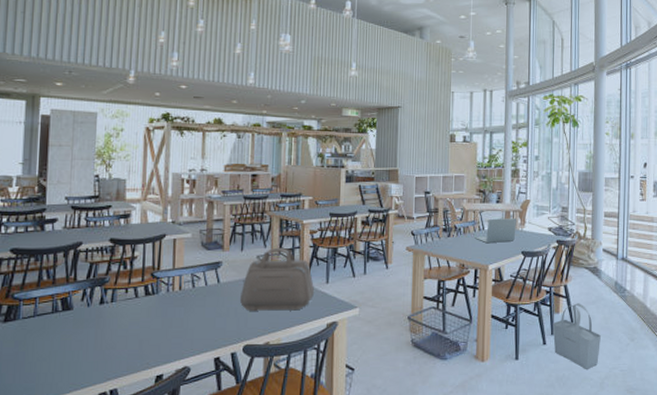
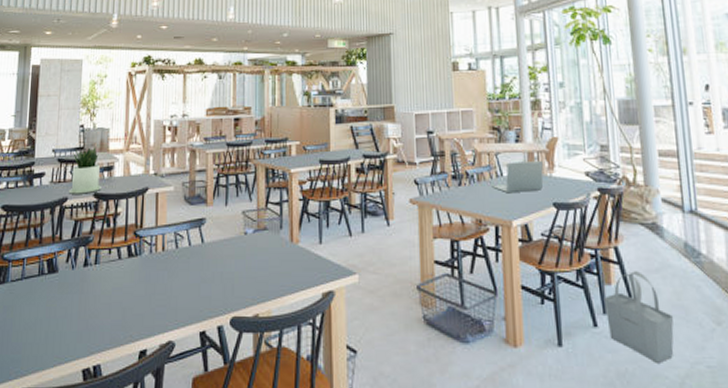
planter: none [83,196,118,239] -> present [68,147,101,194]
handbag: present [239,247,315,311] -> none [225,201,307,277]

